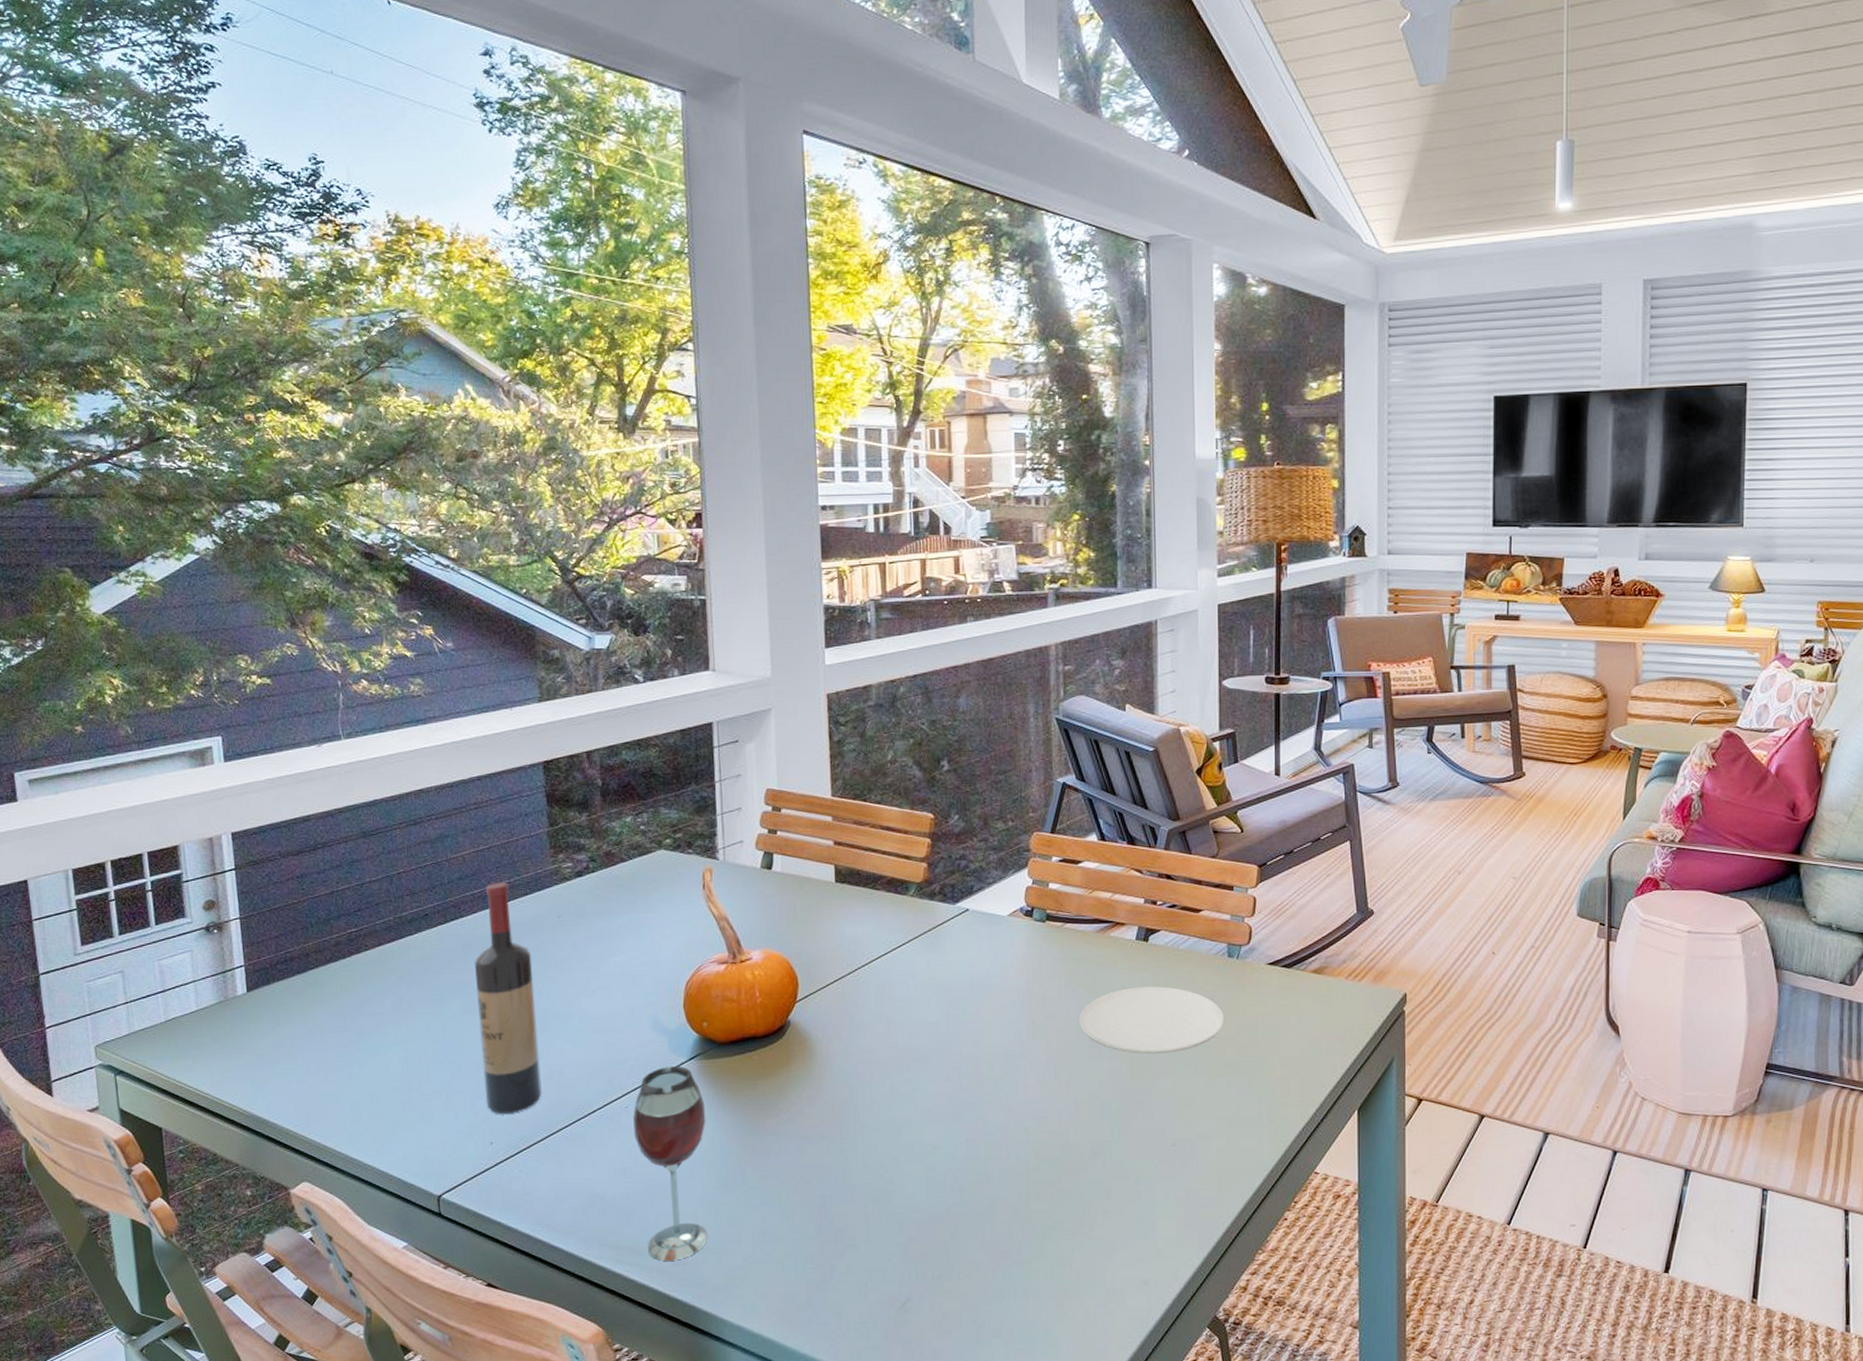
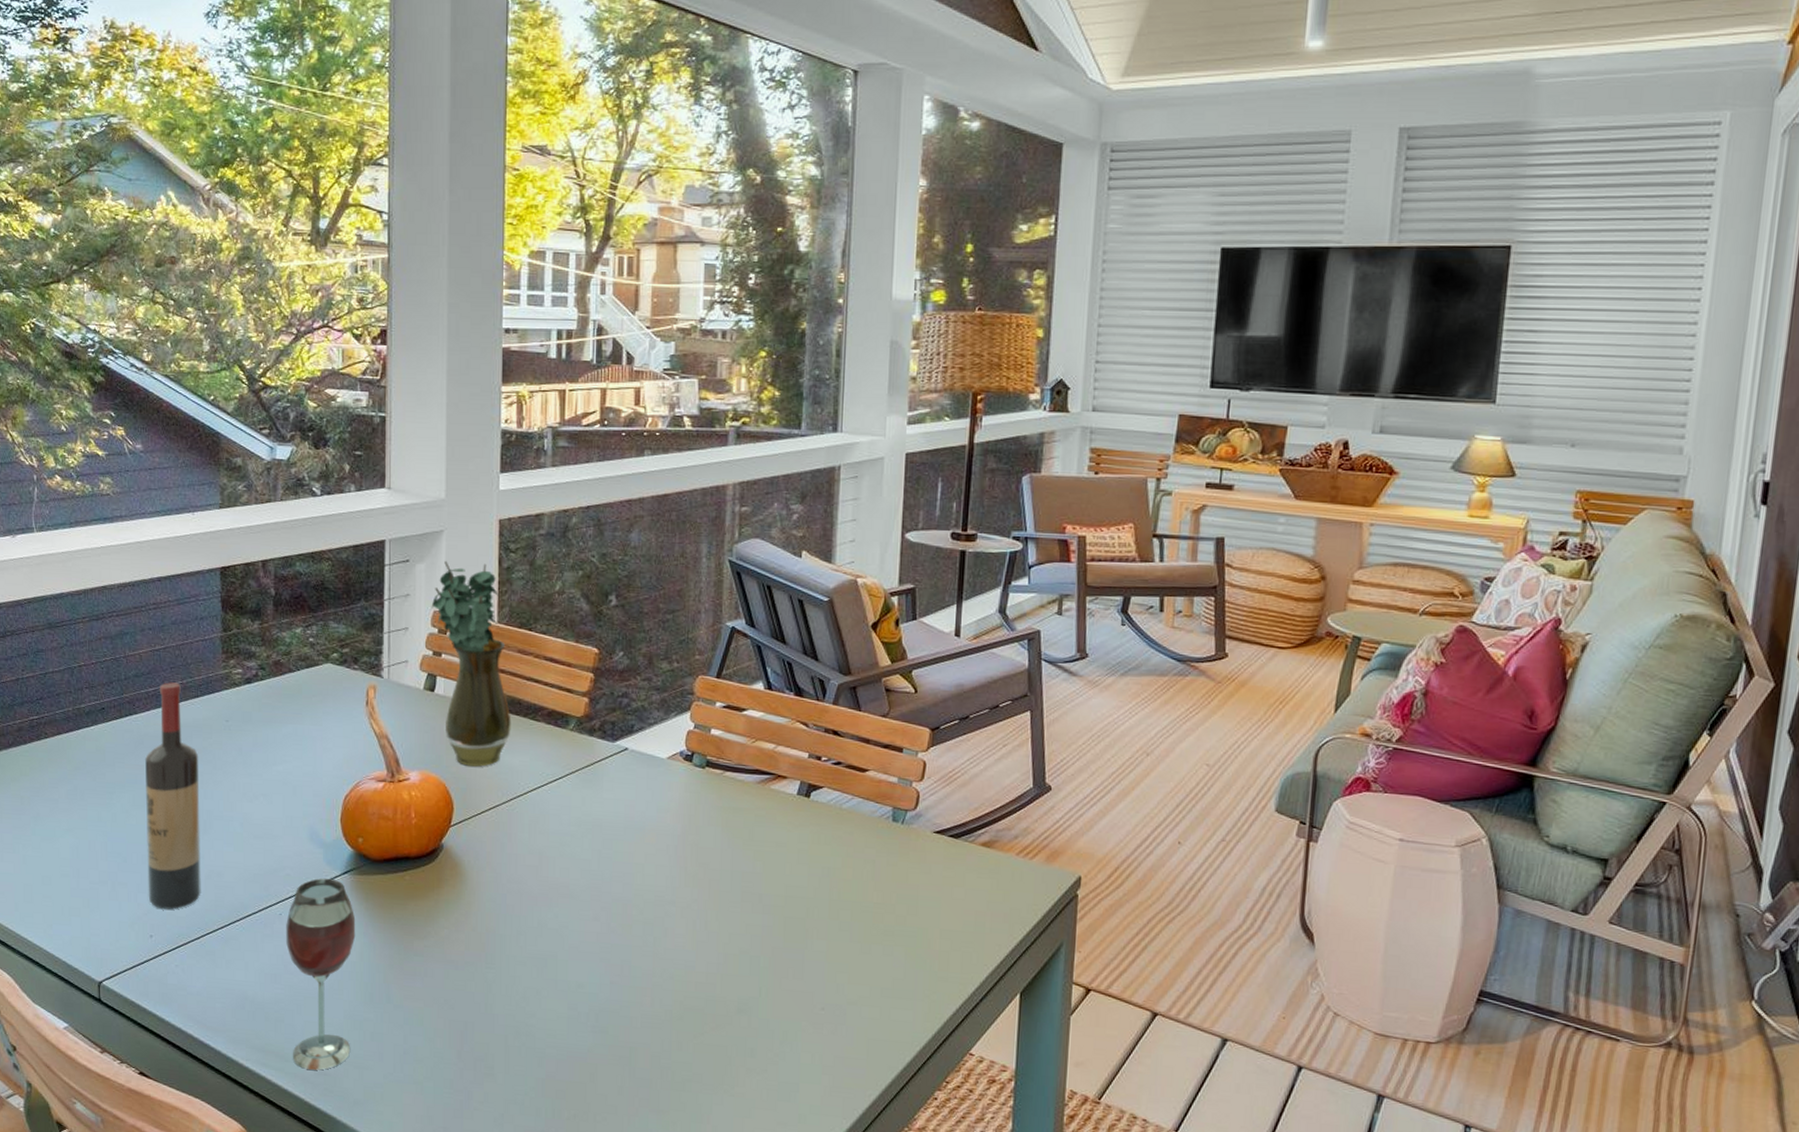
vase: none [763,738,852,940] -> present [431,560,511,767]
plate: present [1079,986,1224,1054] -> none [733,843,884,915]

